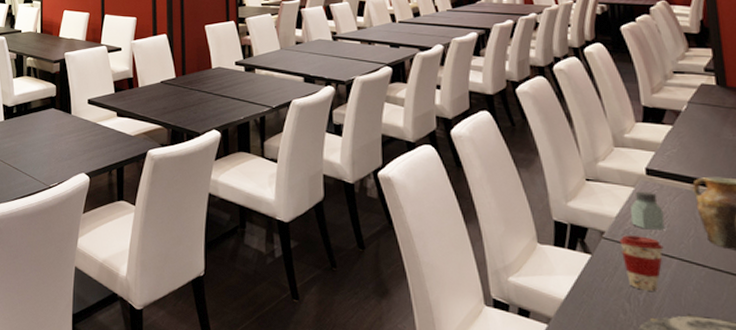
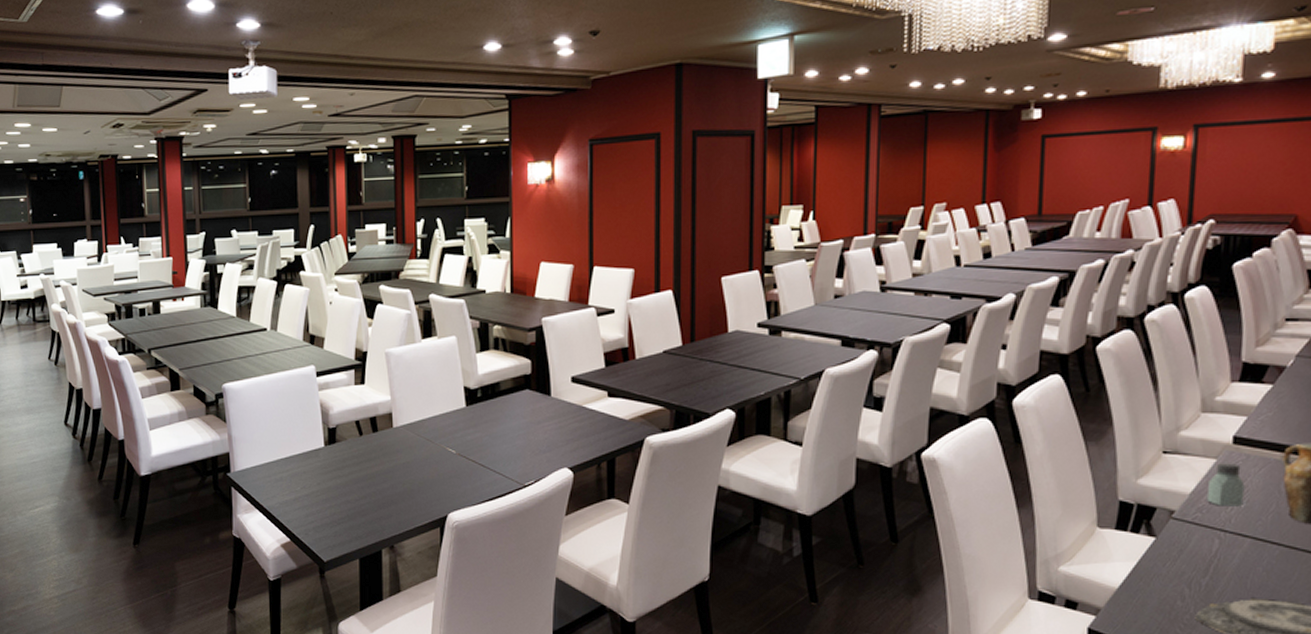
coffee cup: present [619,235,664,291] -> none [1189,514,1238,574]

